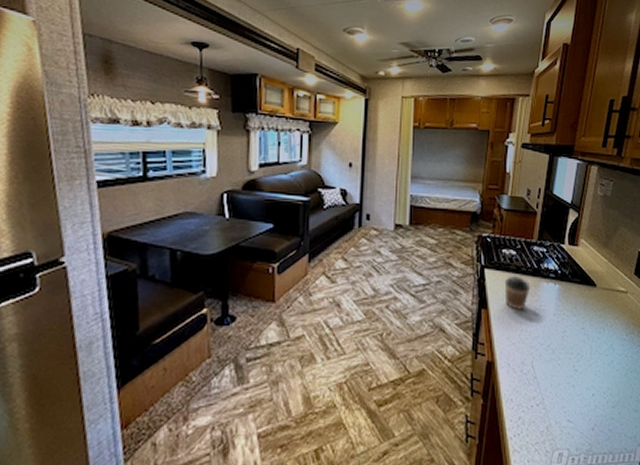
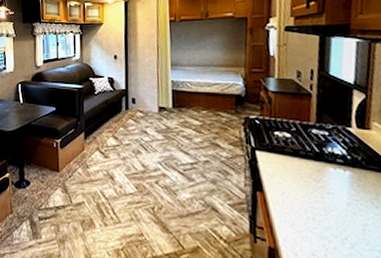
coffee cup: present [504,276,531,310] -> none [280,160,314,196]

